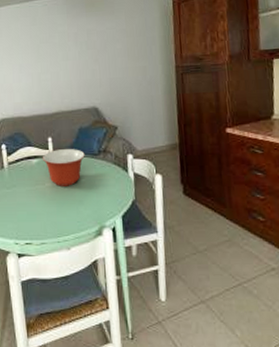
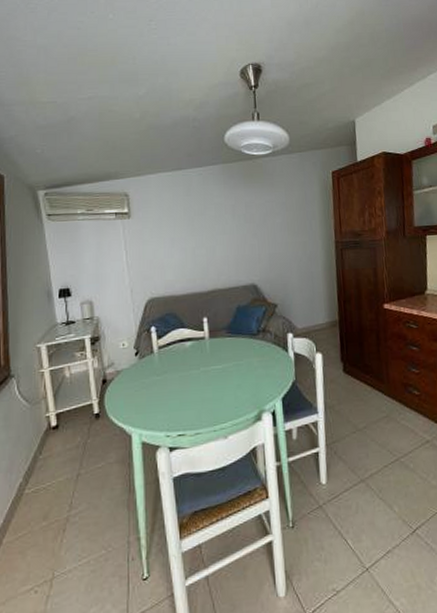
mixing bowl: present [42,149,85,186] -> none [196,329,243,370]

